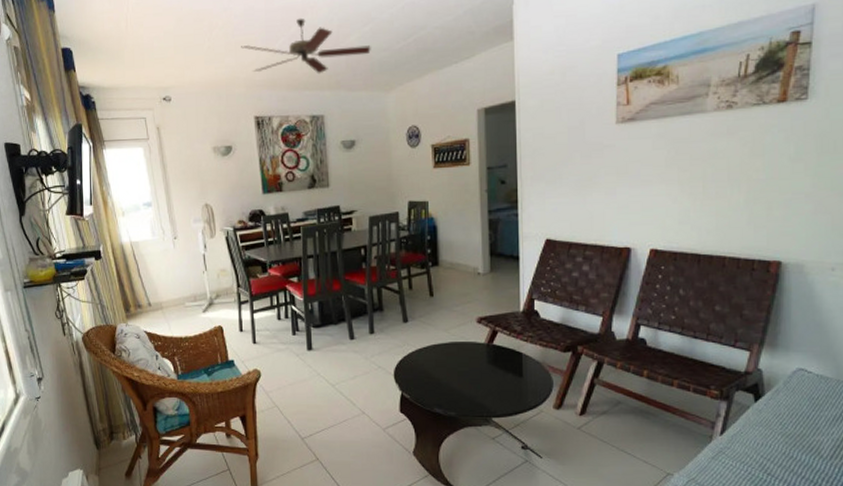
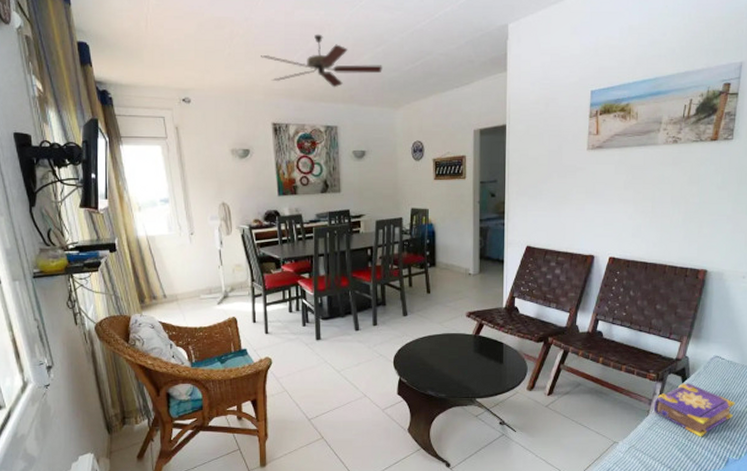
book: none [717,402,831,471] -> present [653,383,736,437]

